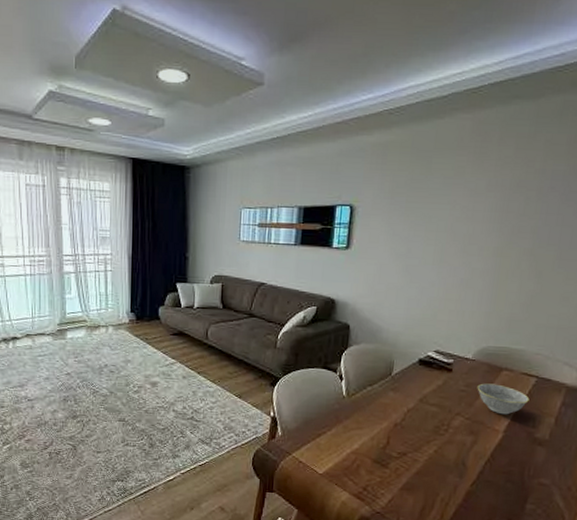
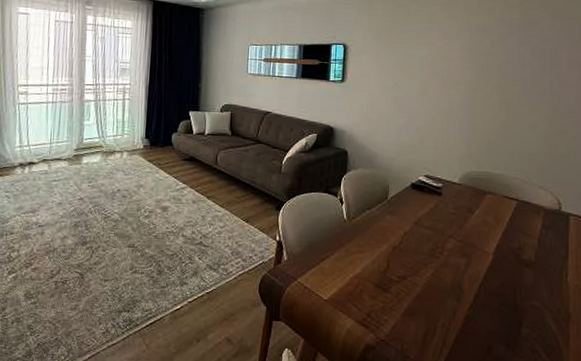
bowl: present [477,383,529,415] -> none [465,206,513,237]

